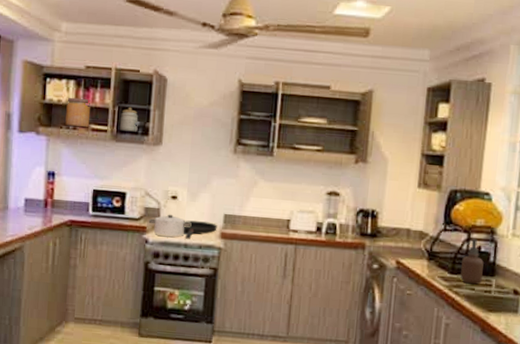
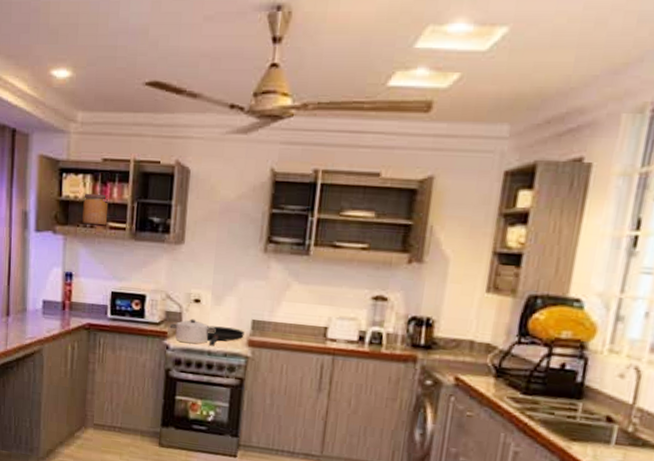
jar: present [119,106,139,132] -> none [138,202,159,230]
soap dispenser: present [460,238,484,285] -> none [536,353,568,409]

